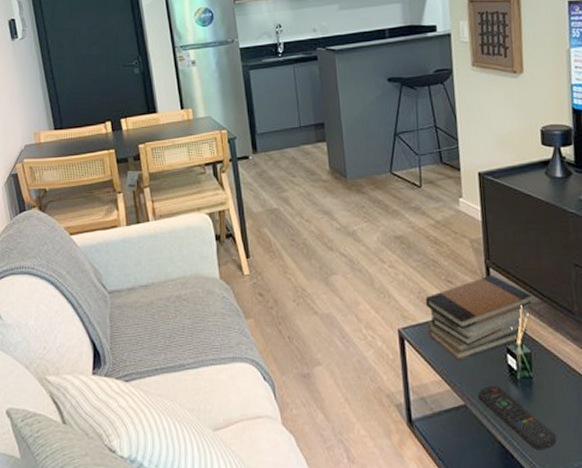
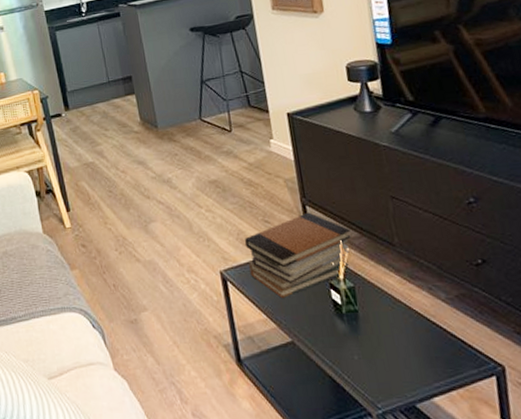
remote control: present [478,386,557,451] -> none [304,321,388,383]

